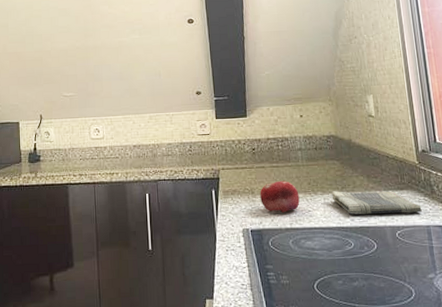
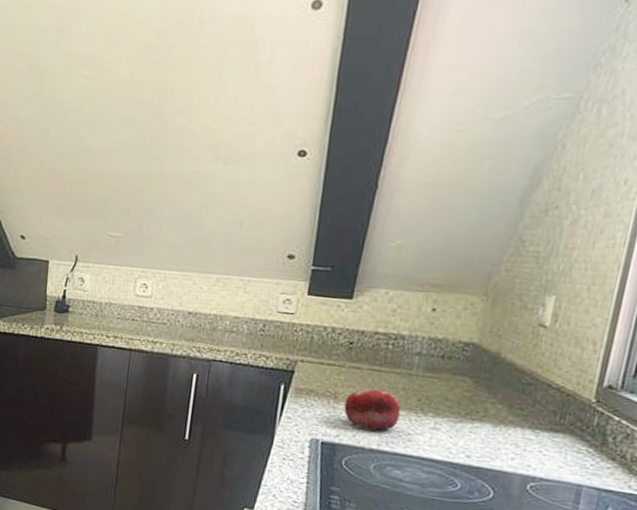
dish towel: present [331,191,422,215] -> none [447,415,579,466]

